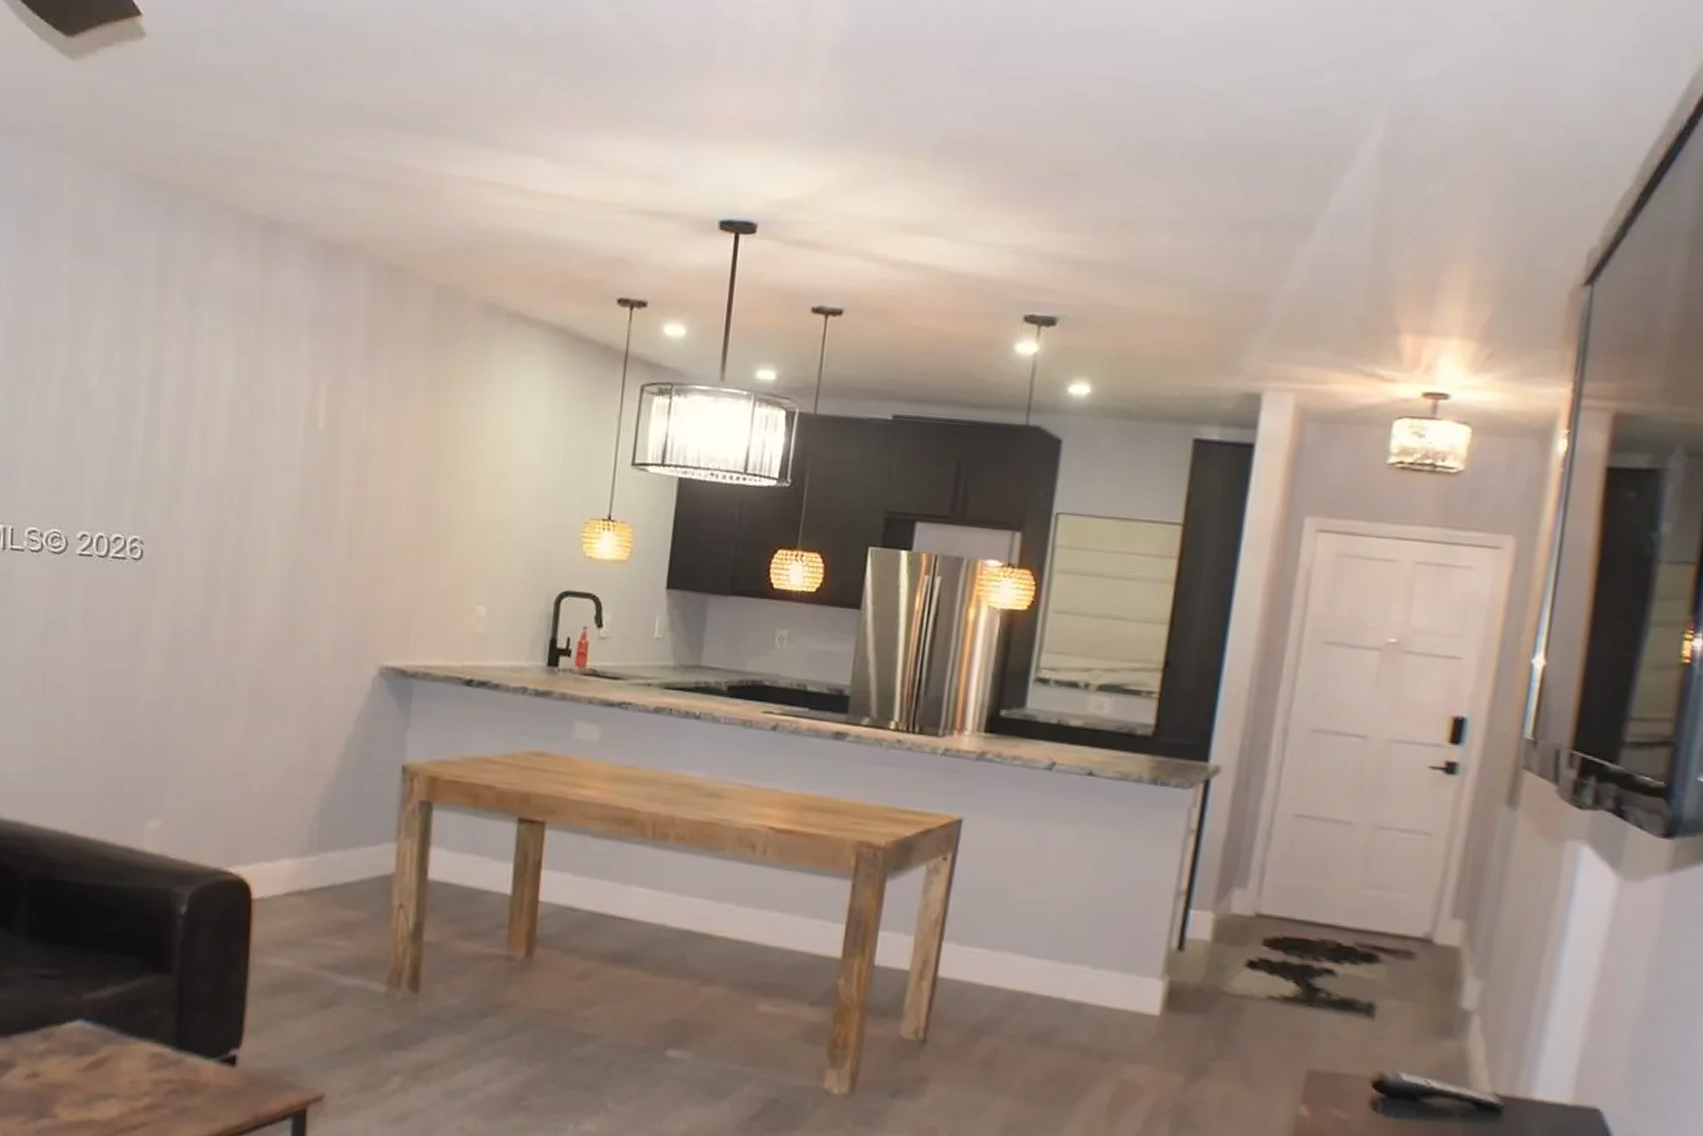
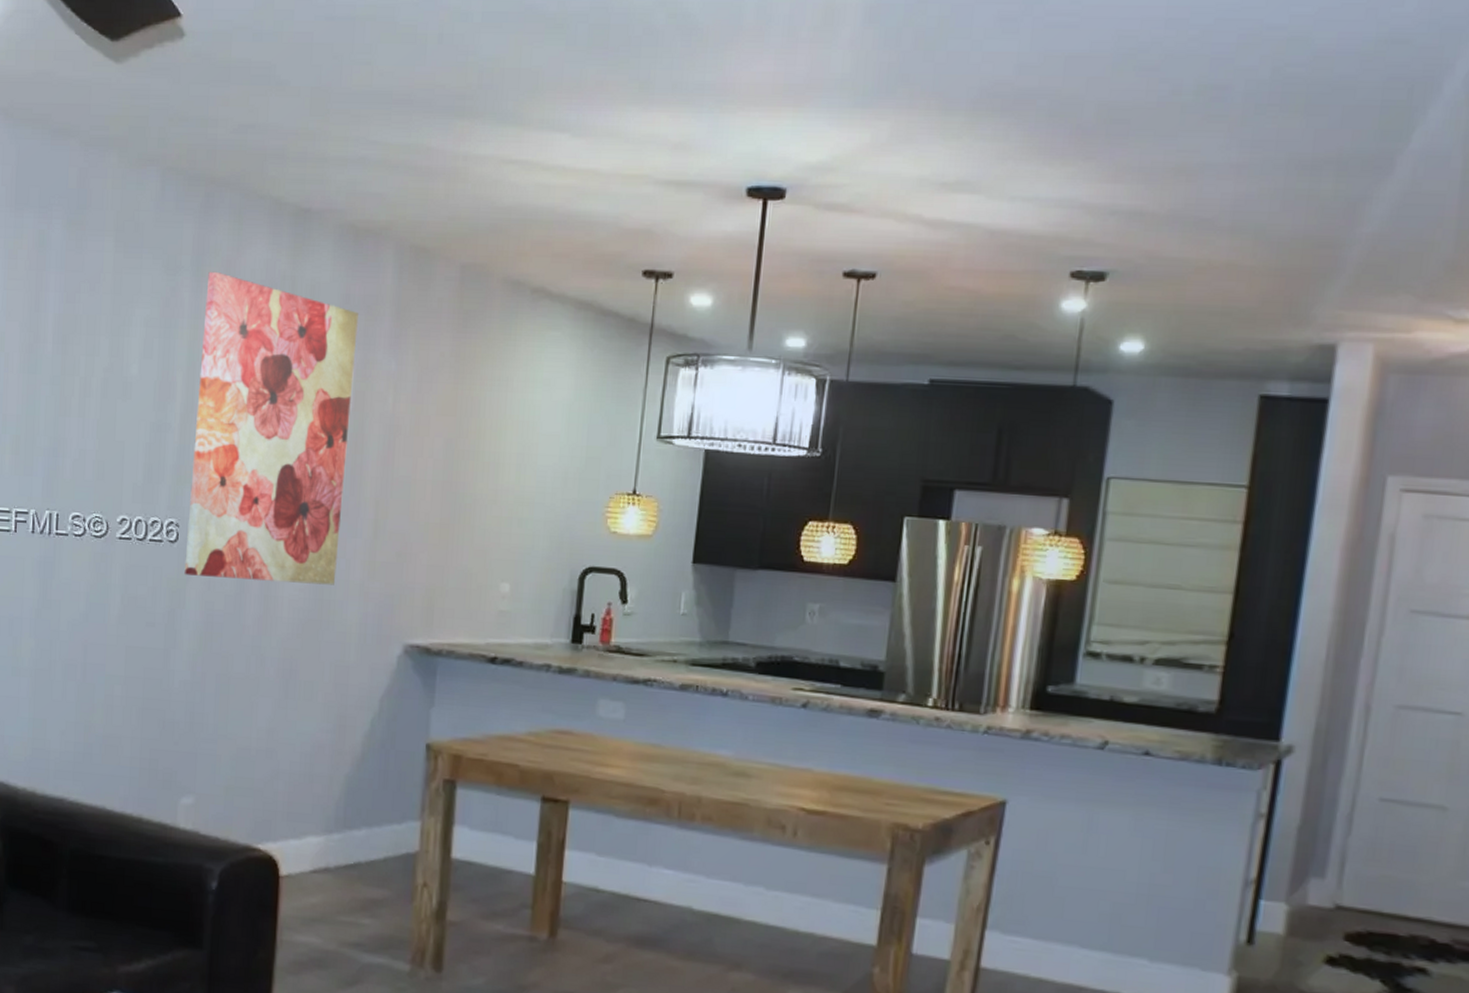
wall art: none [149,281,330,606] -> present [184,271,358,585]

